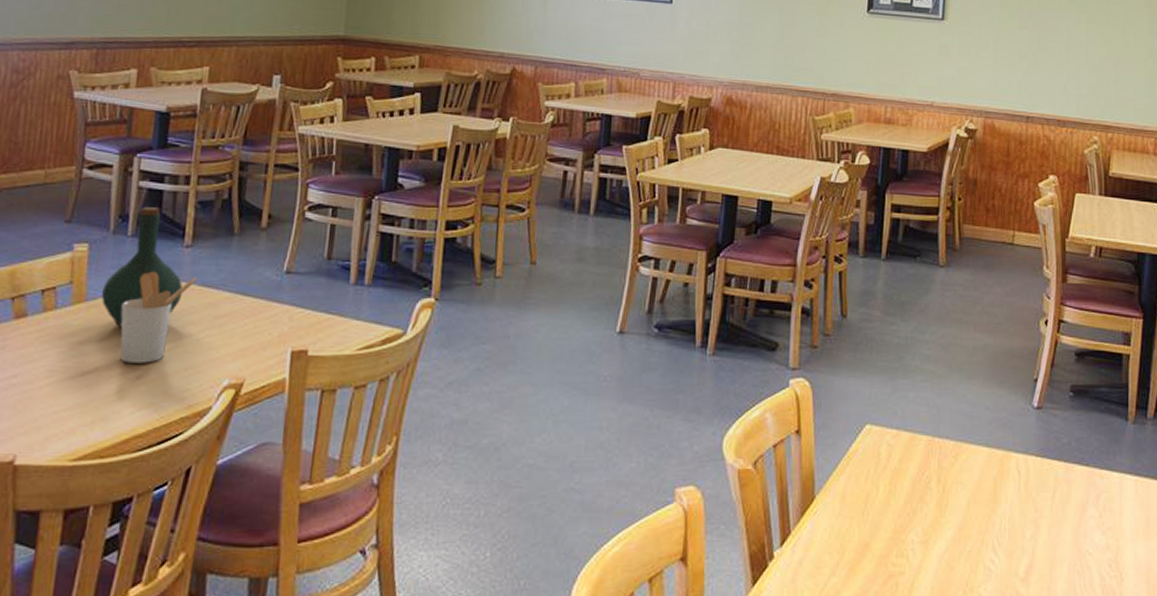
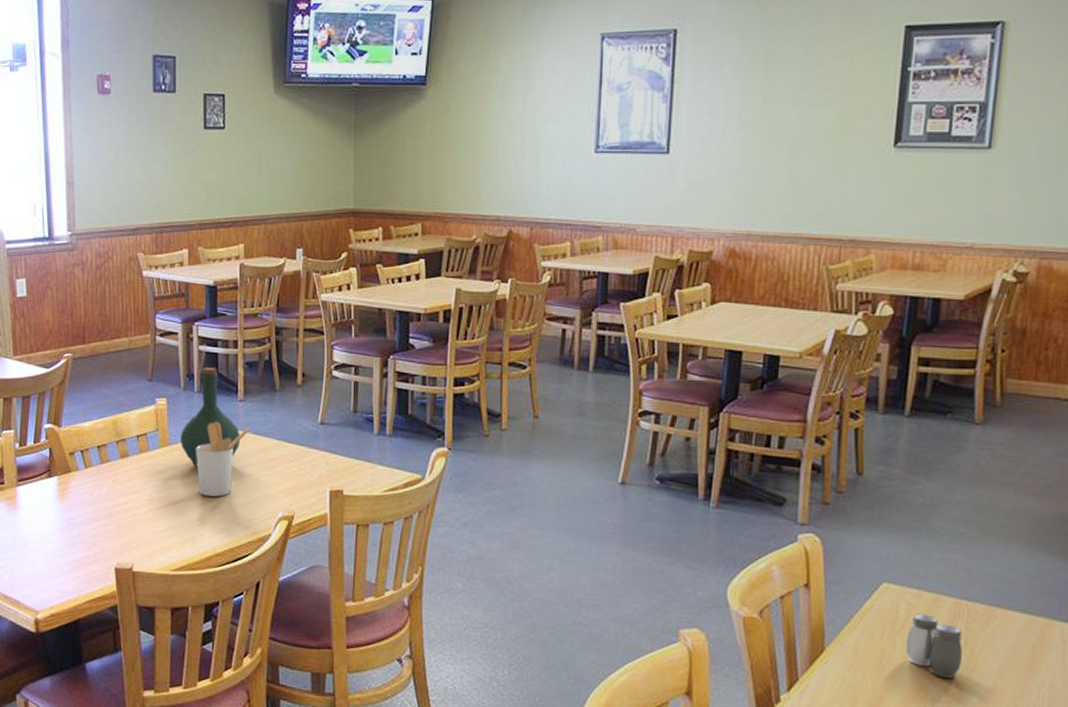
salt and pepper shaker: none [887,454,936,517] -> present [906,613,963,678]

